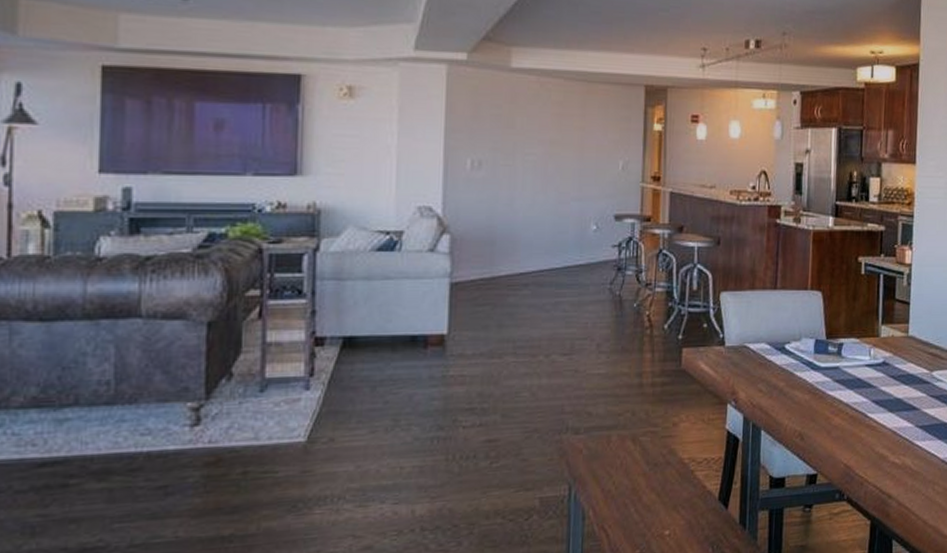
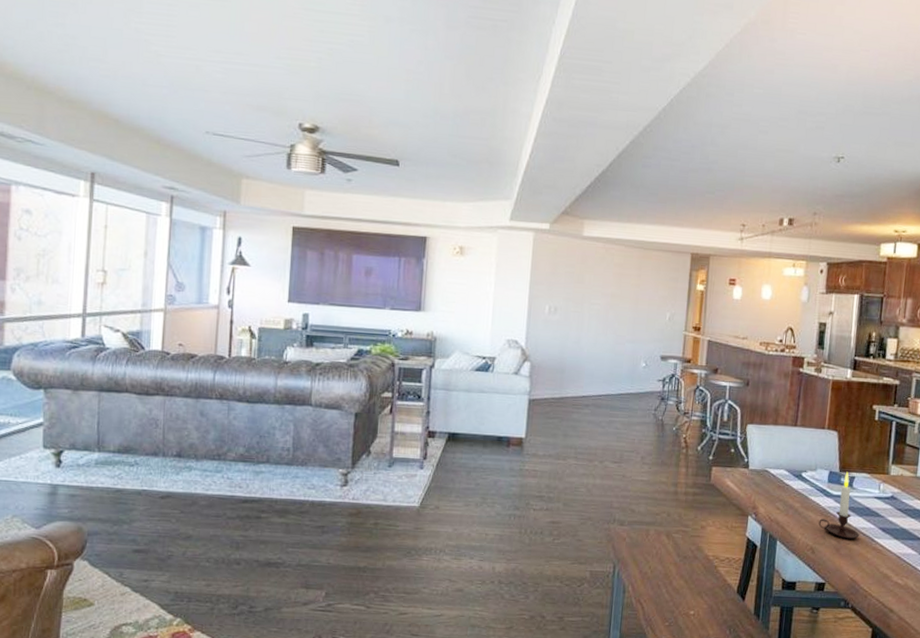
candle: none [806,338,851,418] -> present [818,471,860,539]

